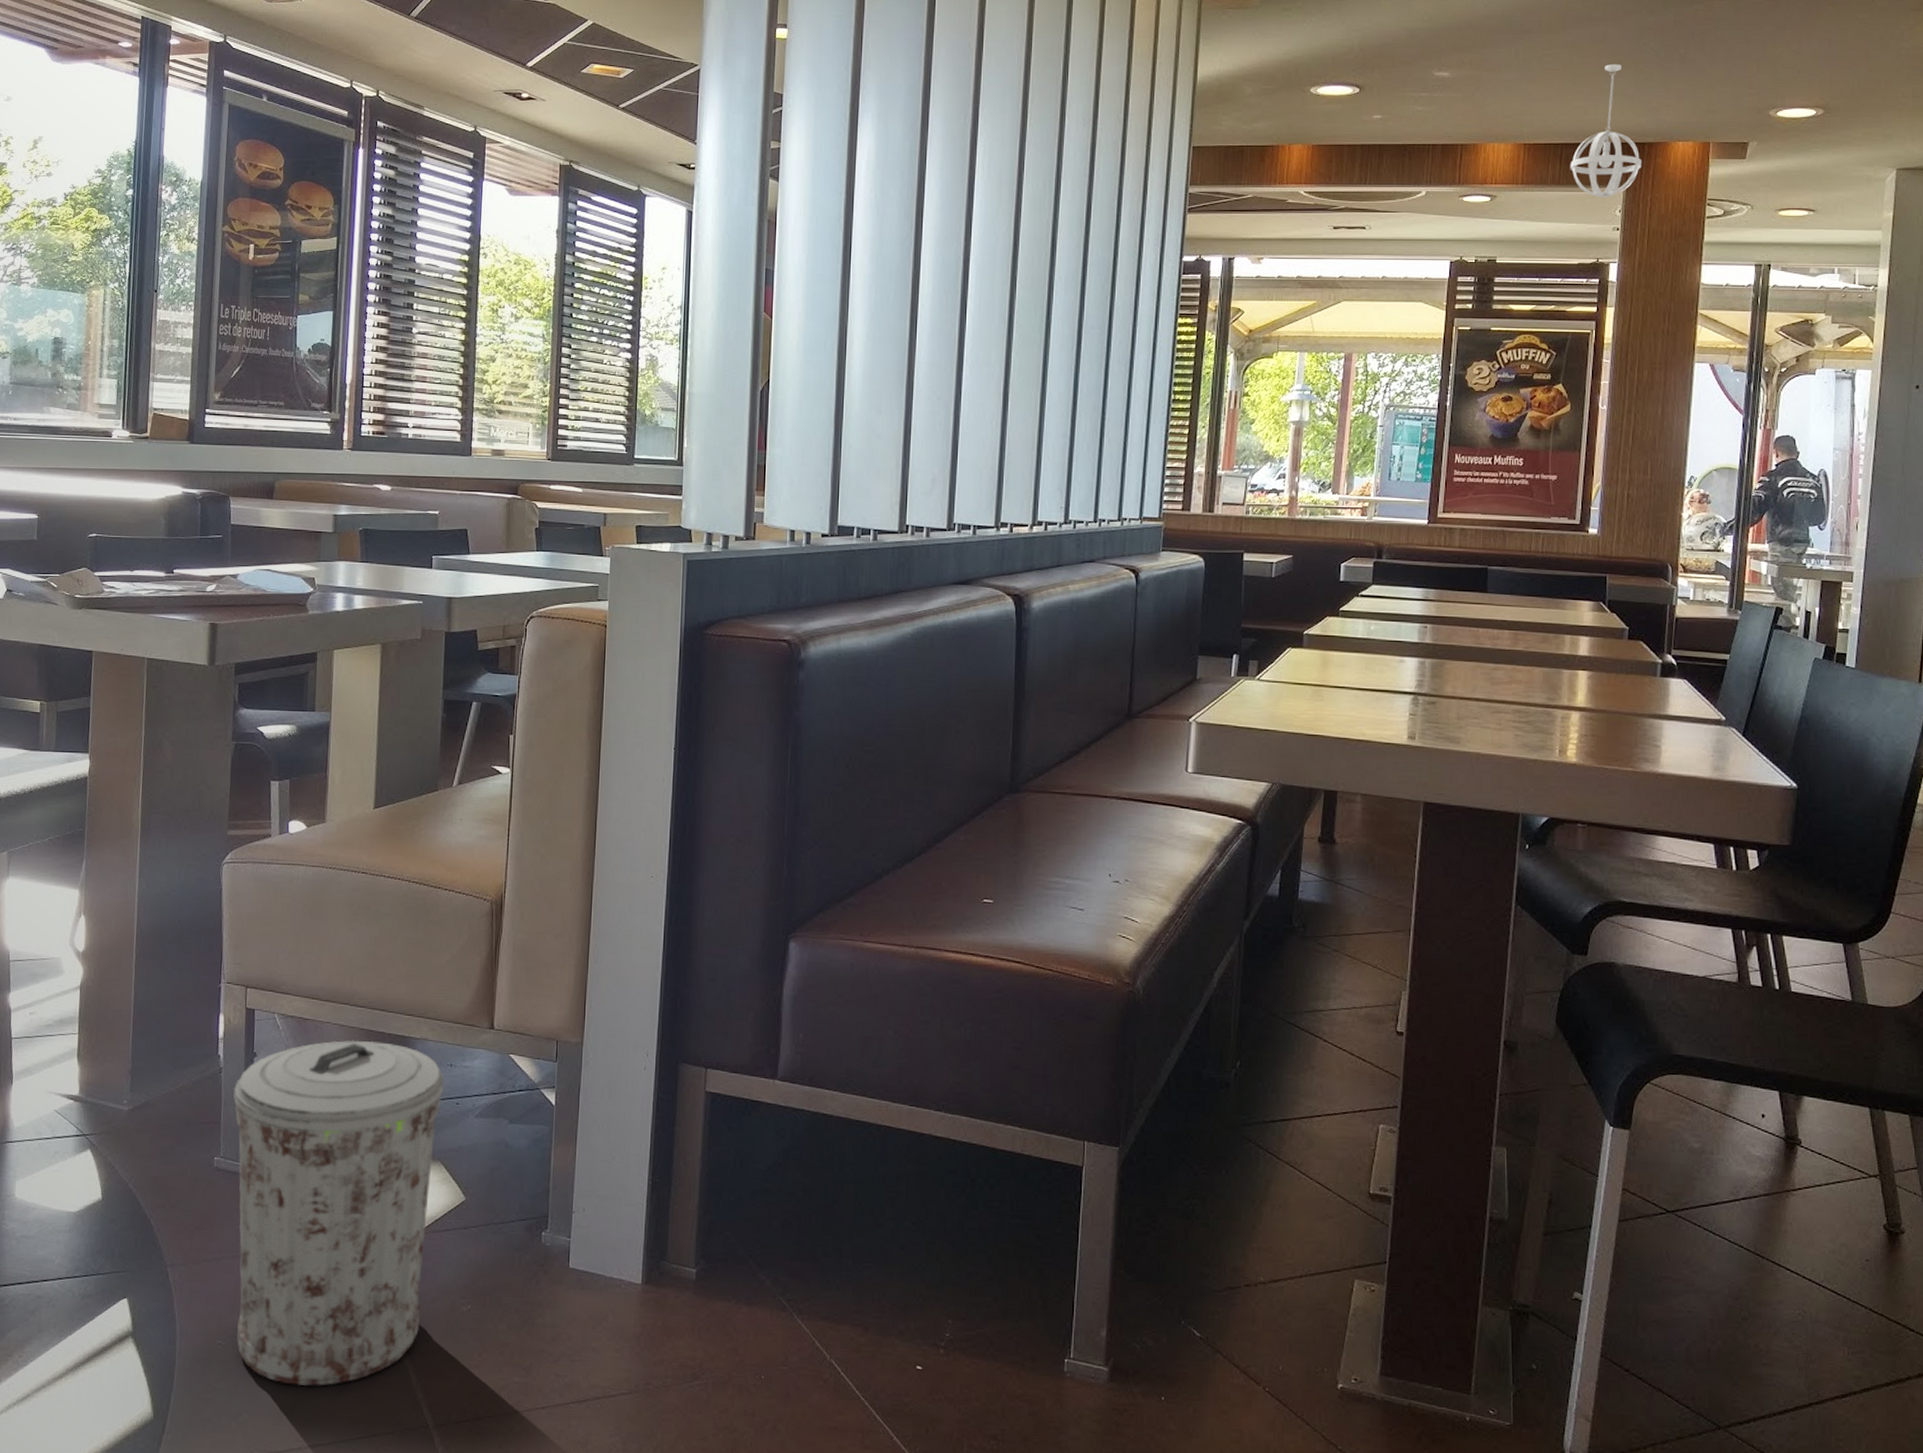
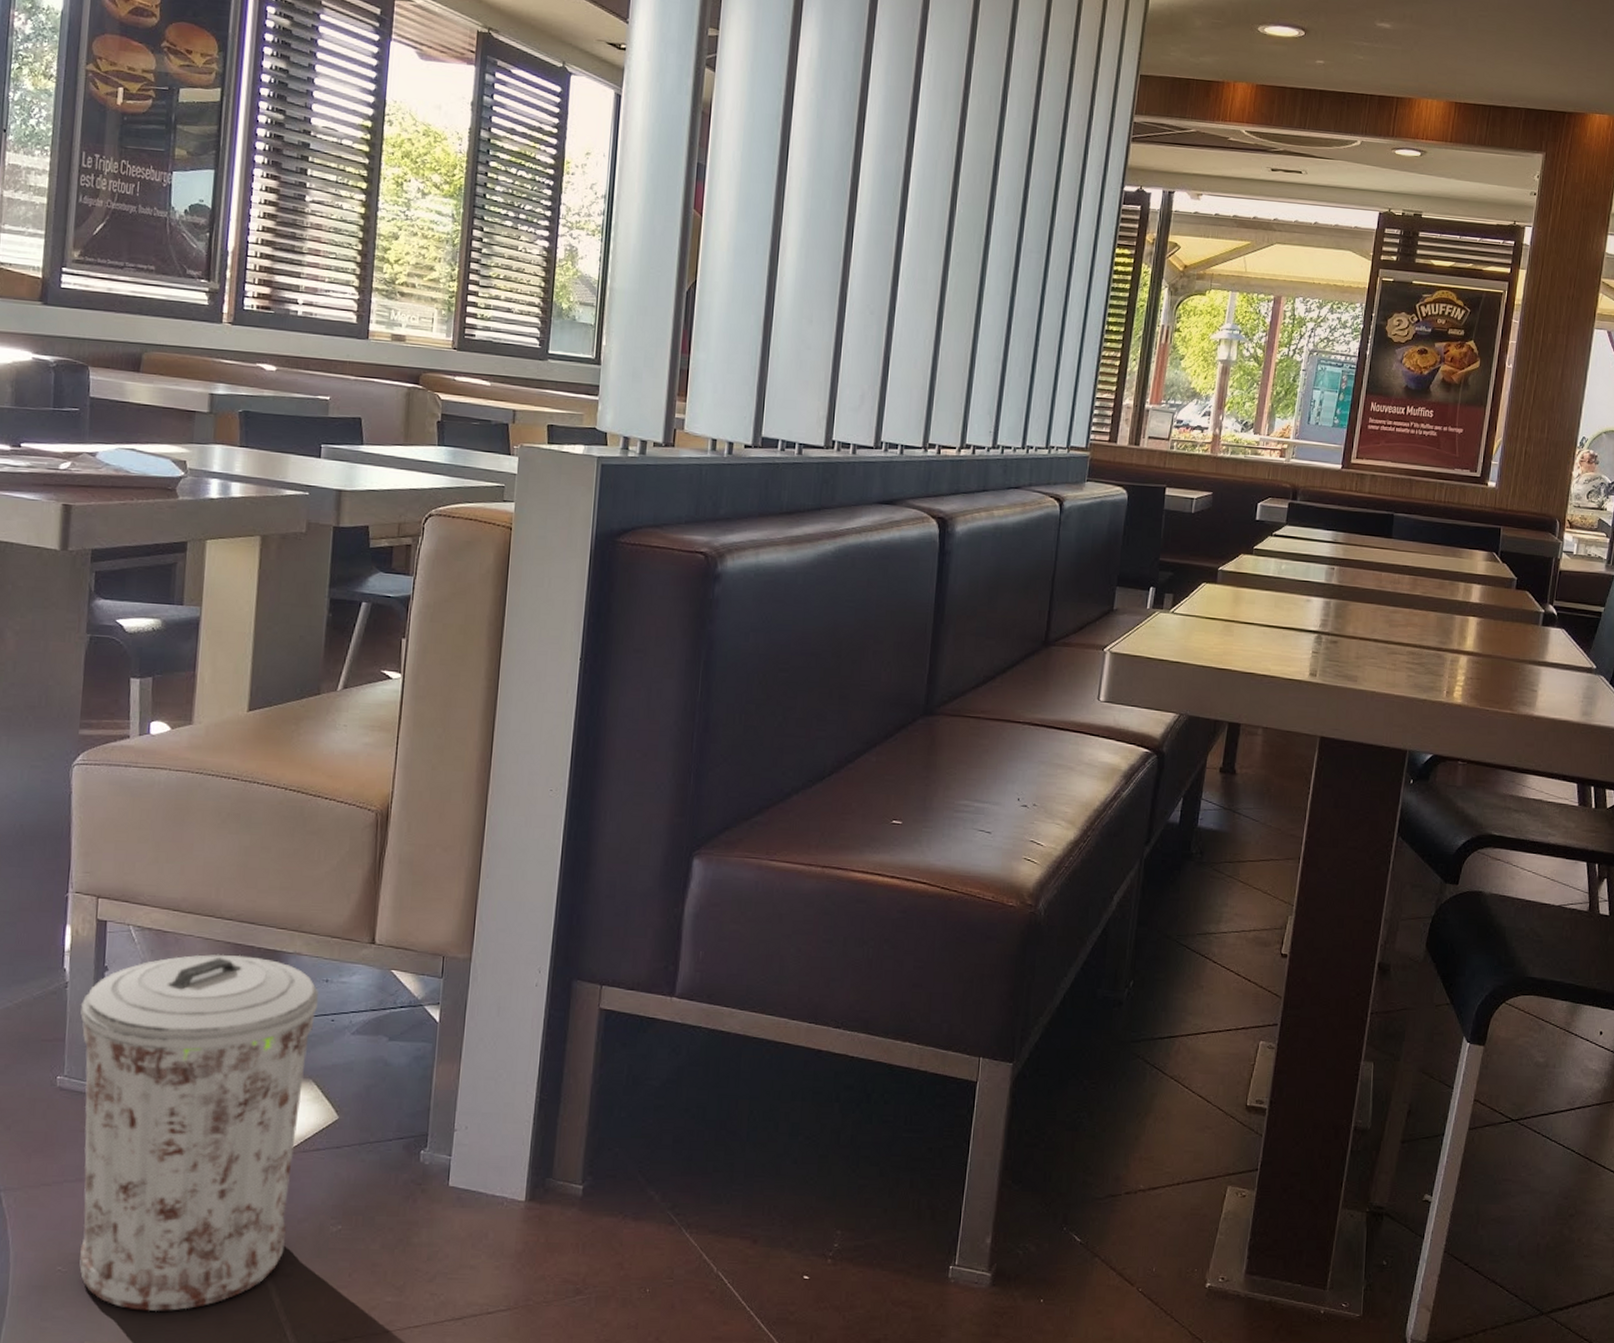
pendant light: present [1570,63,1643,198] -> none [1496,31,1562,163]

